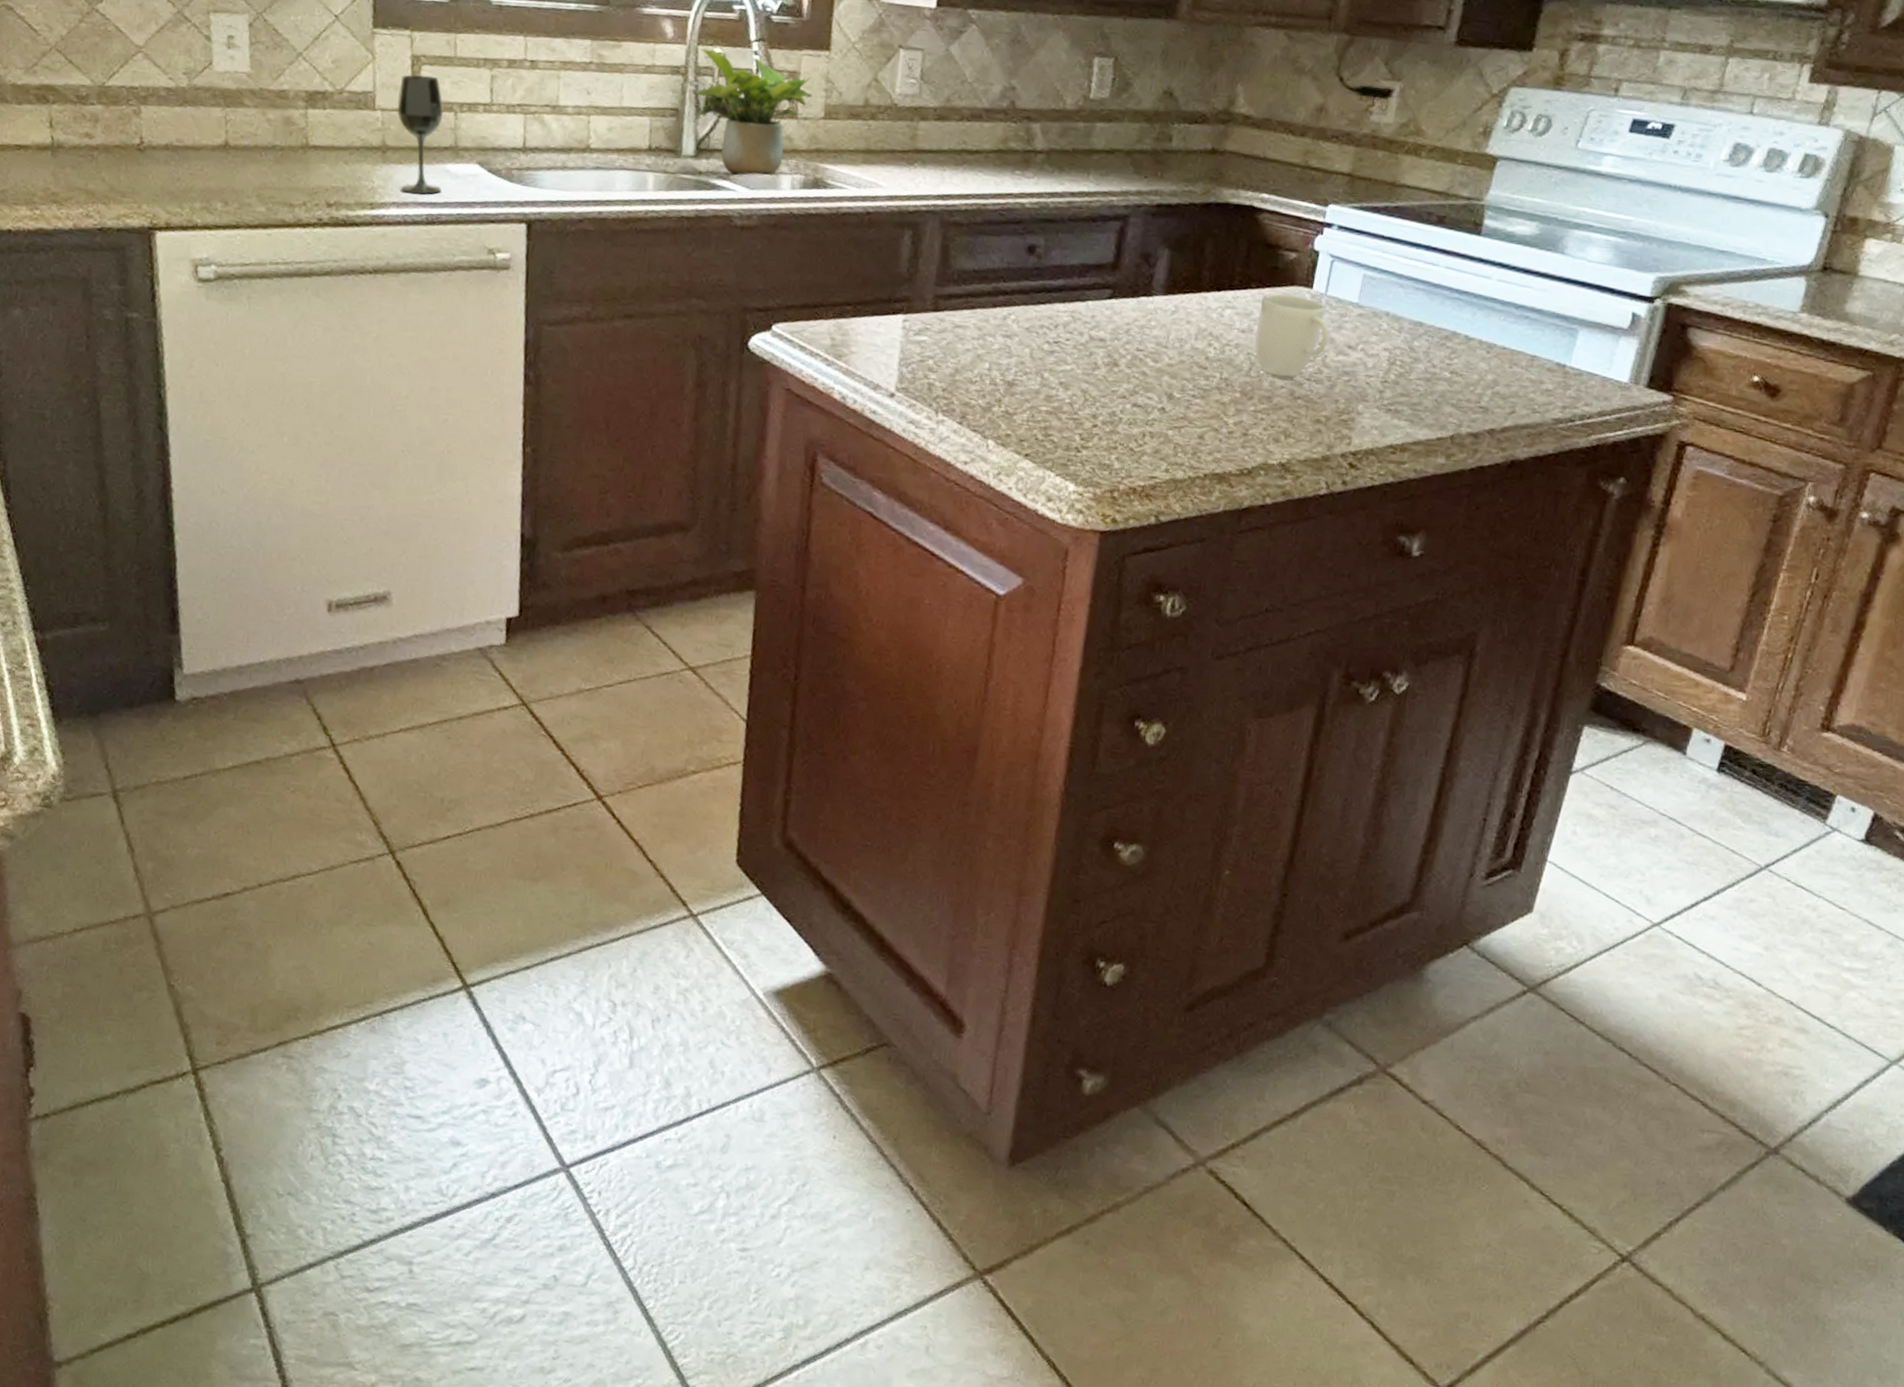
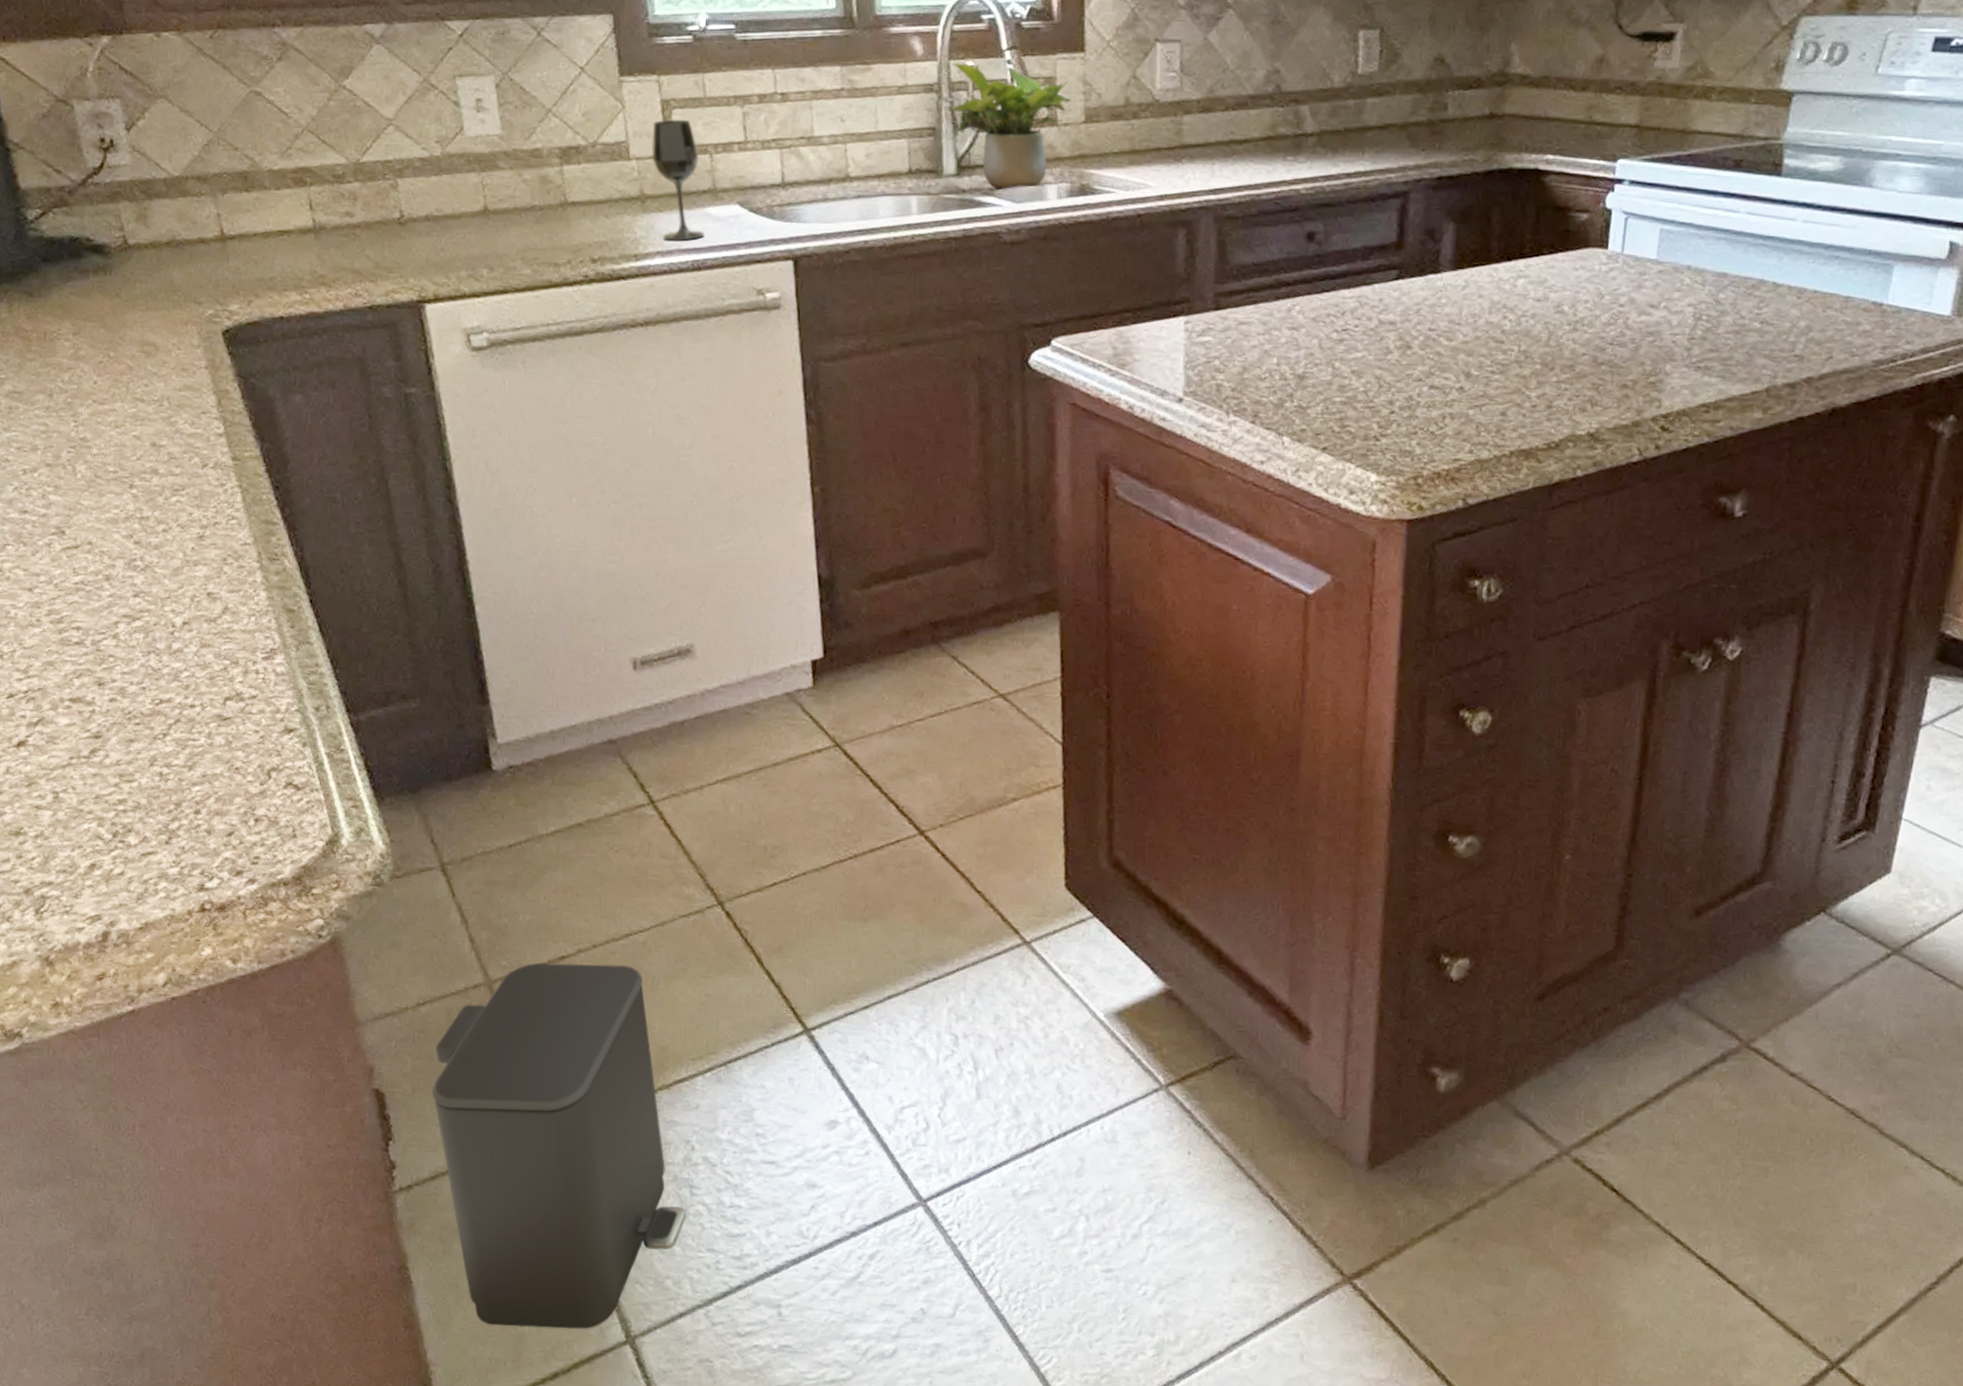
pedal bin: none [78,897,327,1273] -> present [431,962,687,1329]
mug: present [1254,293,1329,379] -> none [1551,256,1629,346]

